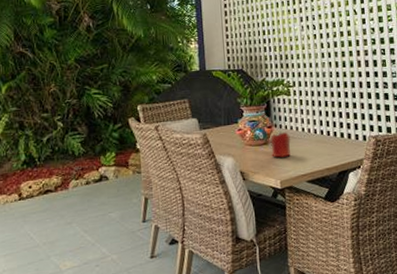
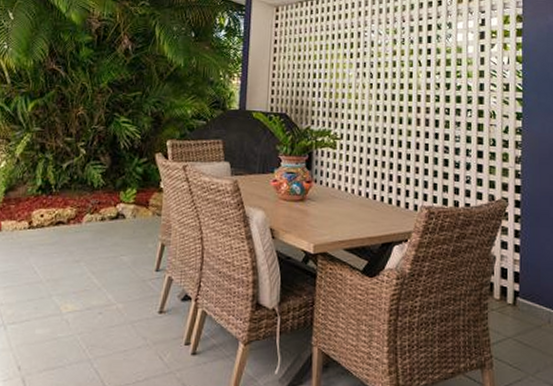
candle: present [270,130,291,158] -> none [307,187,331,218]

